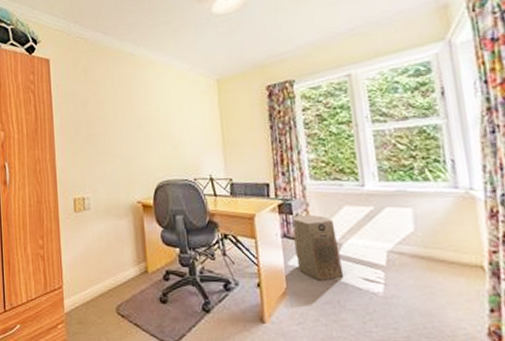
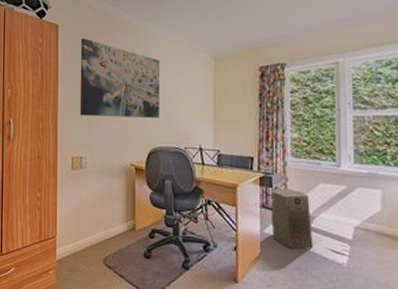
wall art: none [74,71,164,154] -> present [80,38,160,118]

